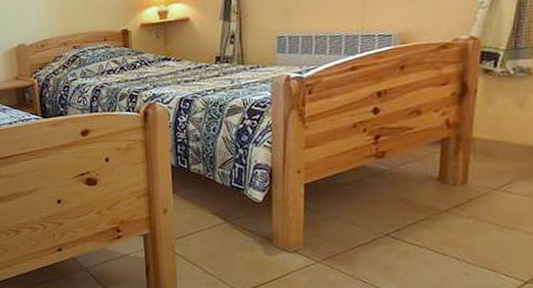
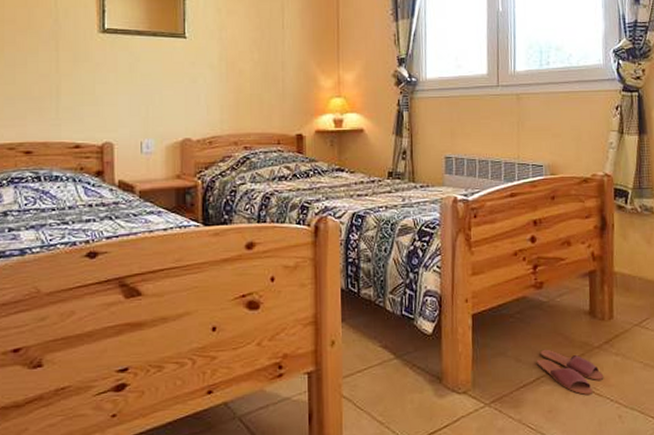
slippers: none [373,213,451,254] -> present [536,349,604,395]

